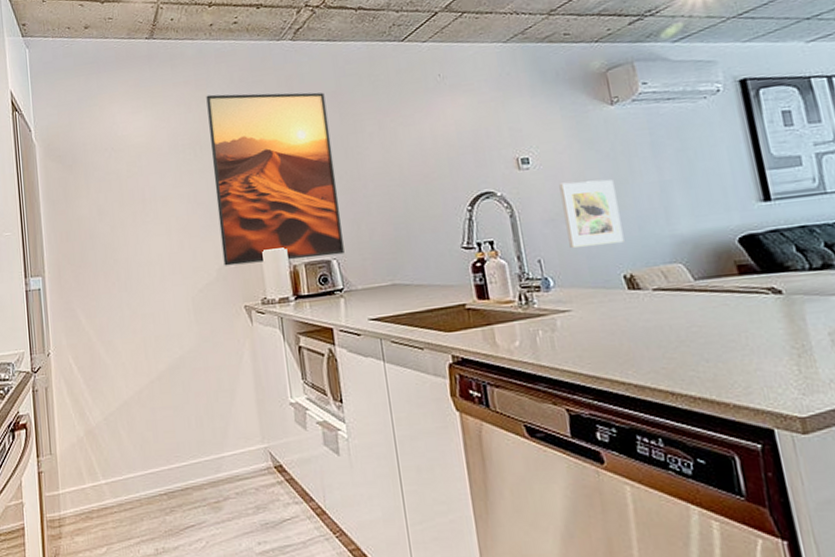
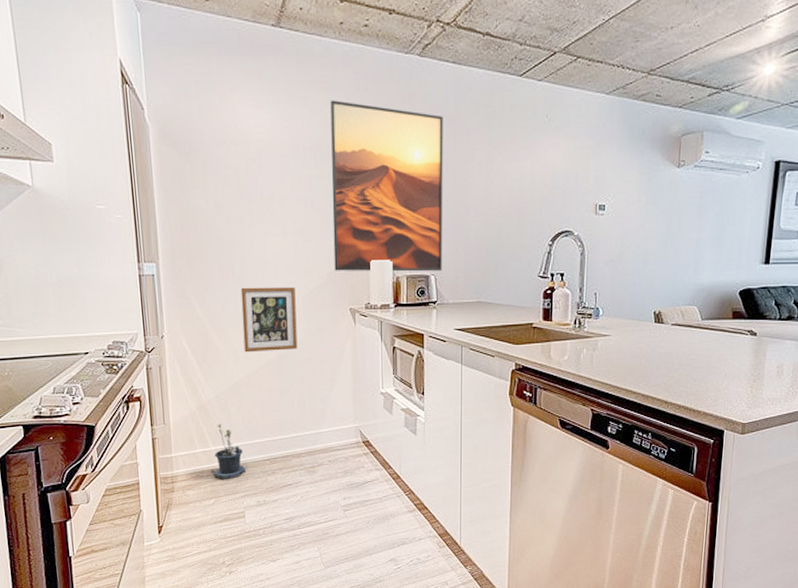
potted plant: none [101,451,141,521] -> present [211,423,247,479]
picture frame: none [126,287,191,366] -> present [240,286,298,353]
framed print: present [559,179,624,248] -> none [621,230,664,285]

